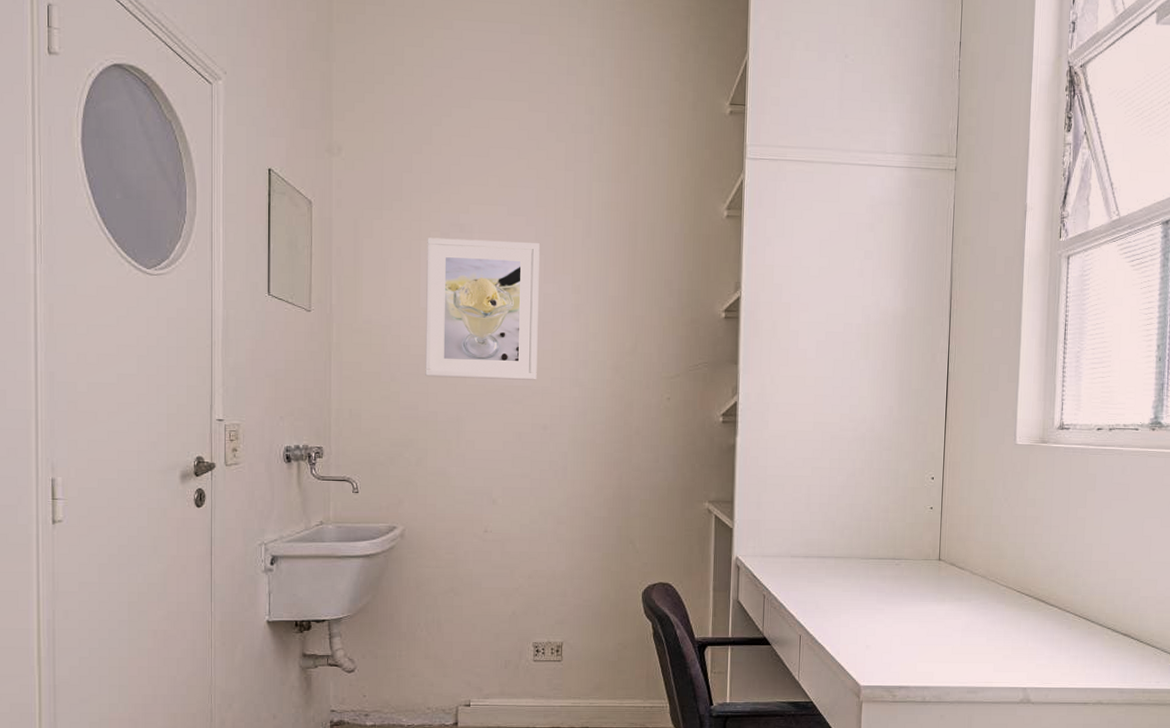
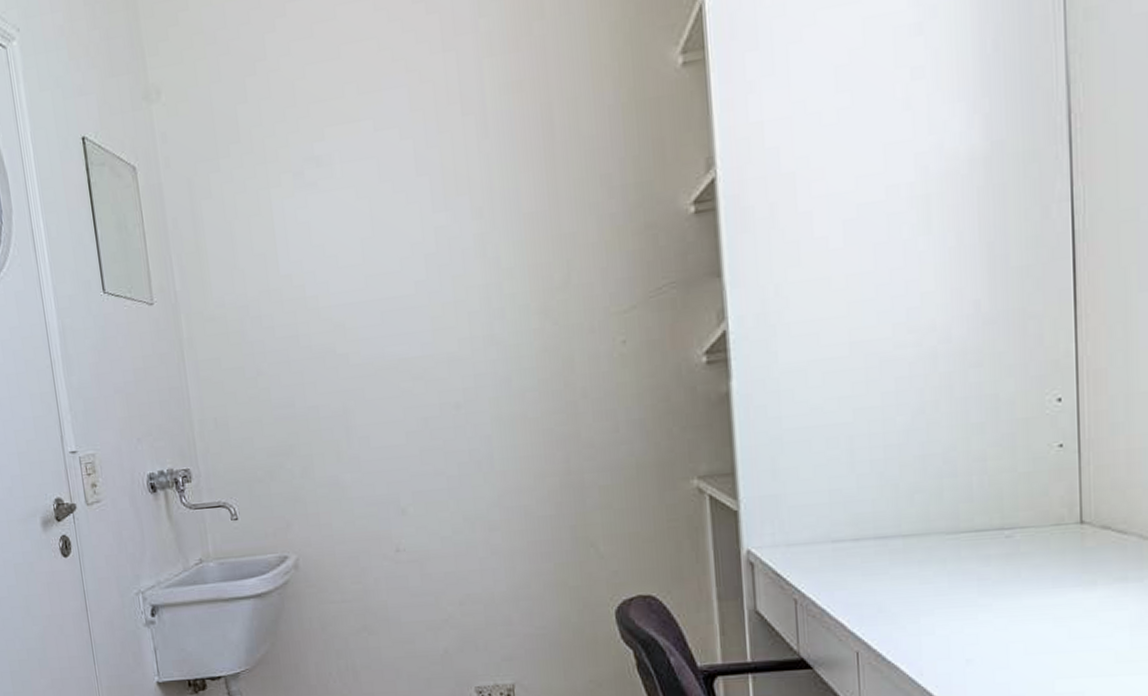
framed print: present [425,237,540,380] -> none [277,160,439,363]

